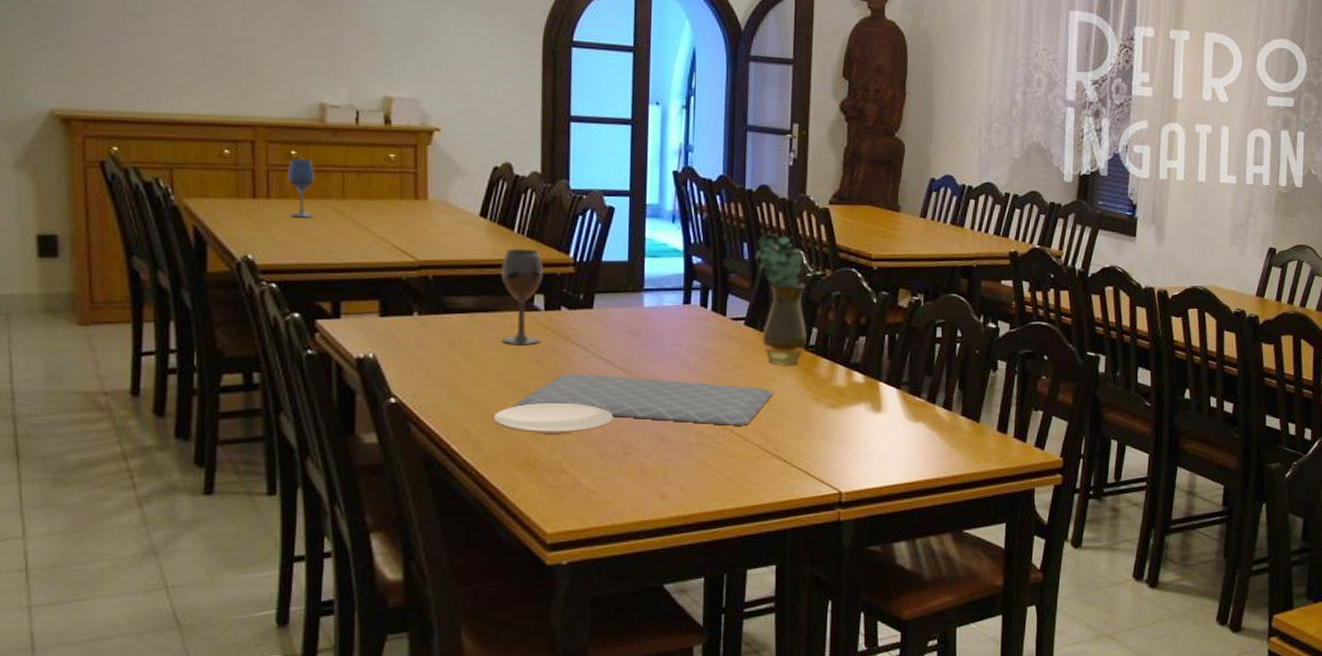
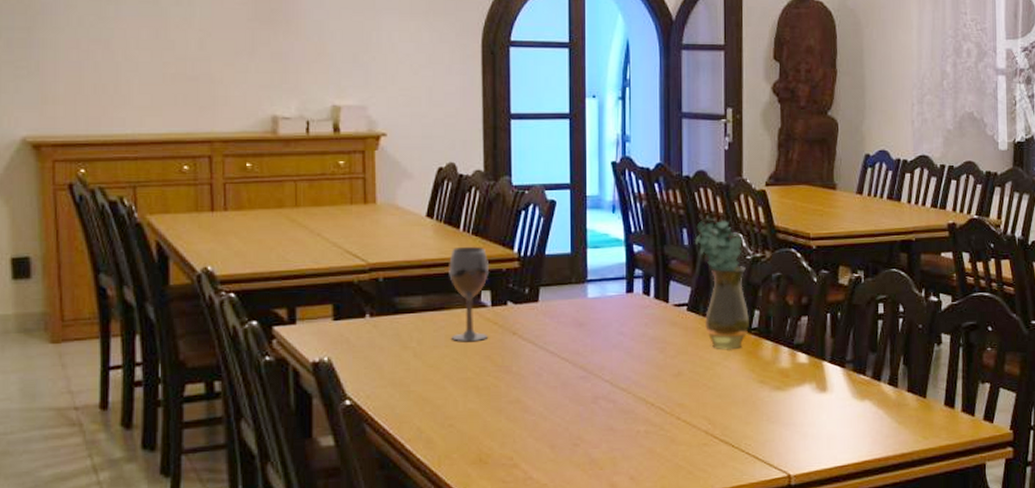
wineglass: present [288,159,315,218] -> none [243,171,269,228]
plate: present [493,402,614,435] -> none [445,396,562,430]
placemat: present [514,372,773,426] -> none [465,366,718,413]

